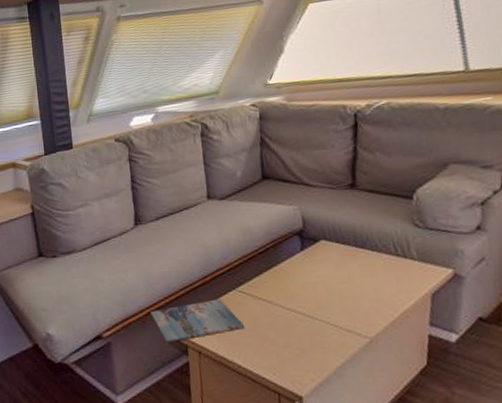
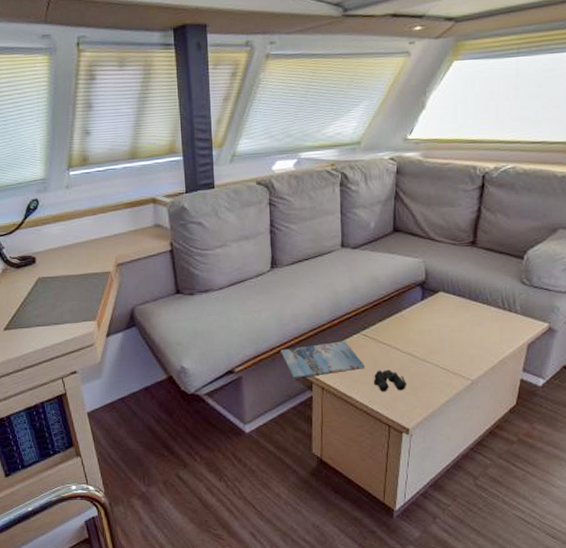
binoculars: none [255,329,295,354] -> present [373,370,407,391]

